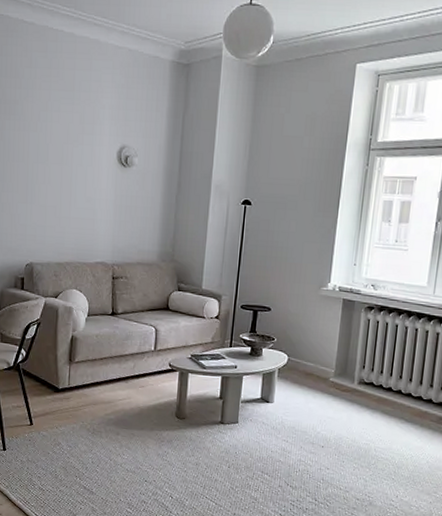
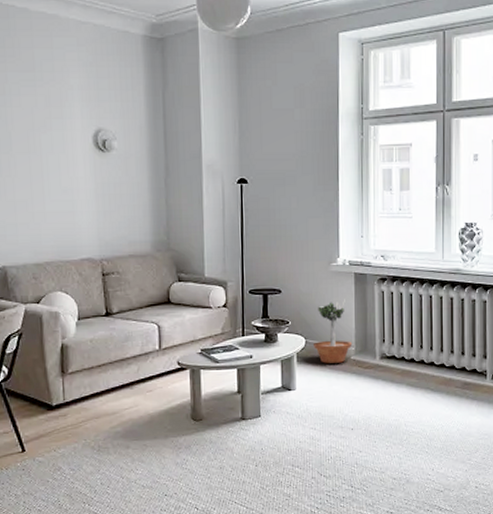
potted tree: none [295,323,333,383] -> present [314,299,353,363]

